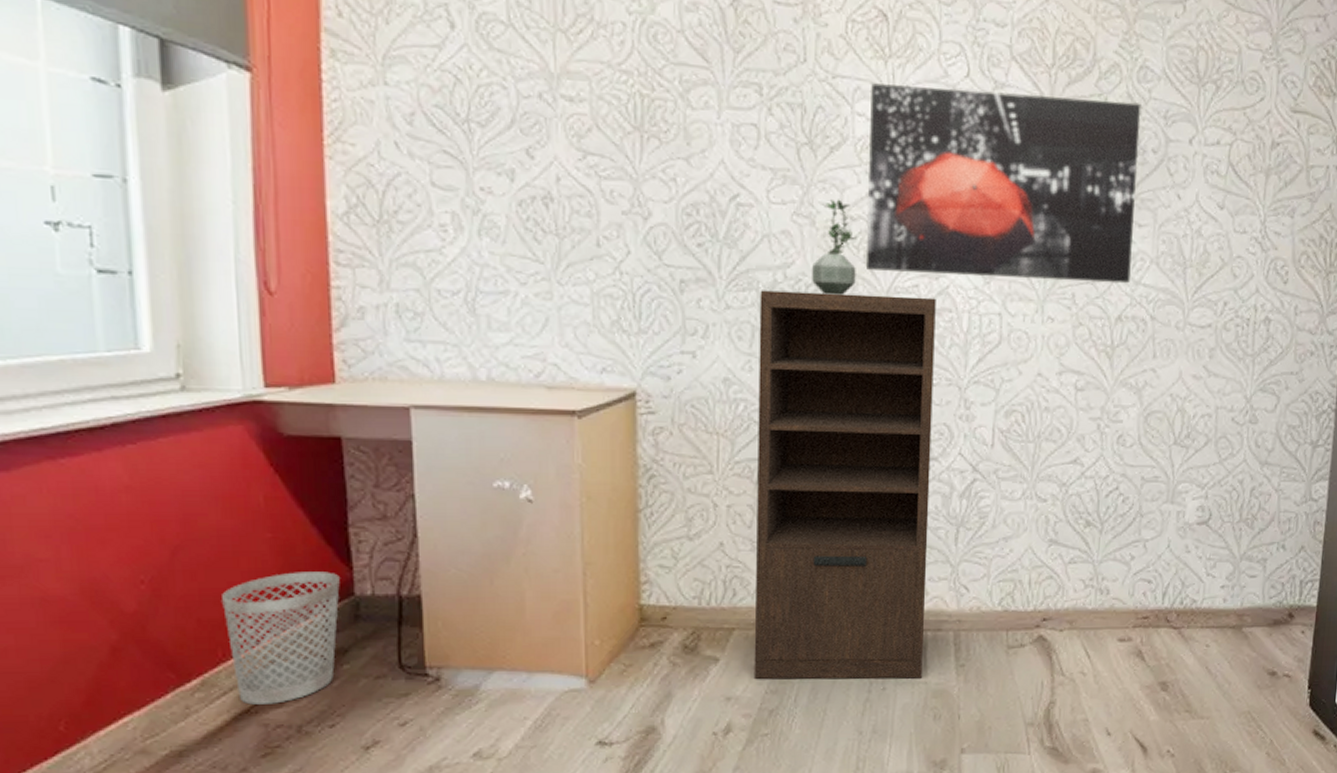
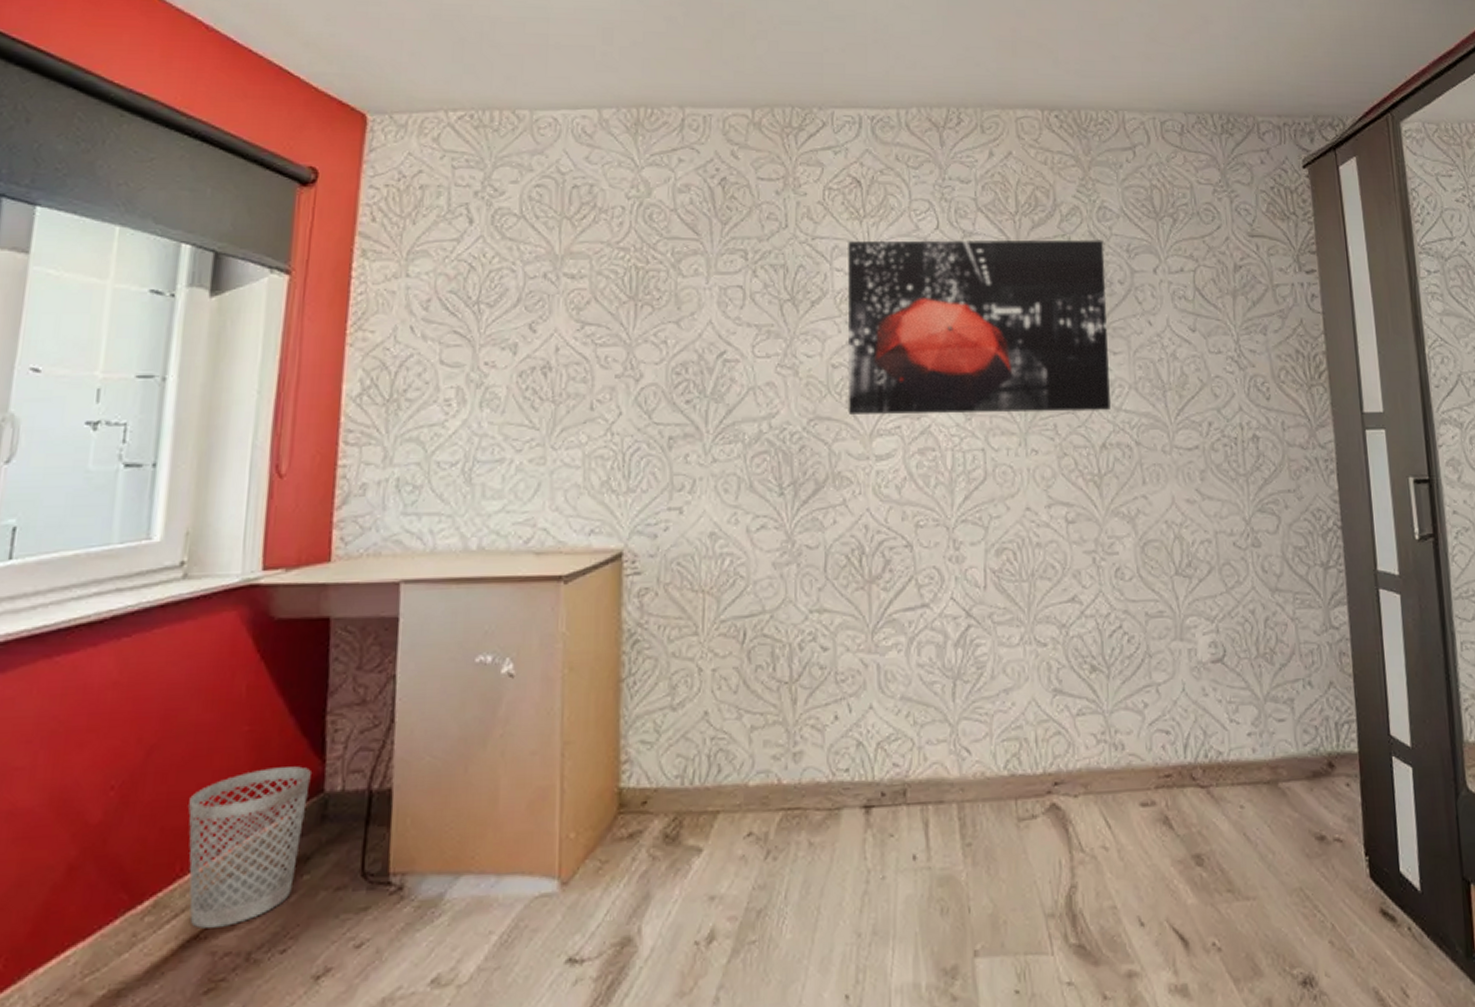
shelving unit: present [753,290,936,679] -> none [740,438,925,872]
potted plant: present [812,199,857,295] -> none [796,349,839,442]

